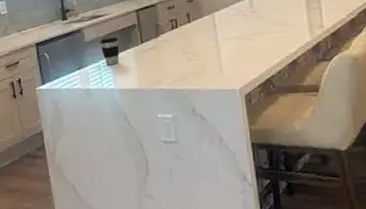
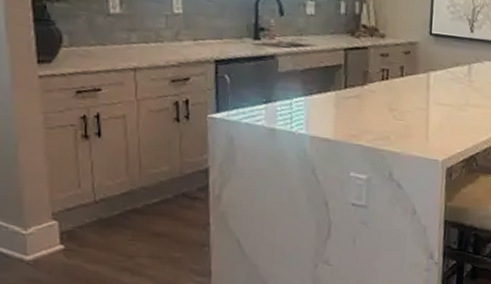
coffee cup: present [100,36,120,65] -> none [296,72,320,107]

